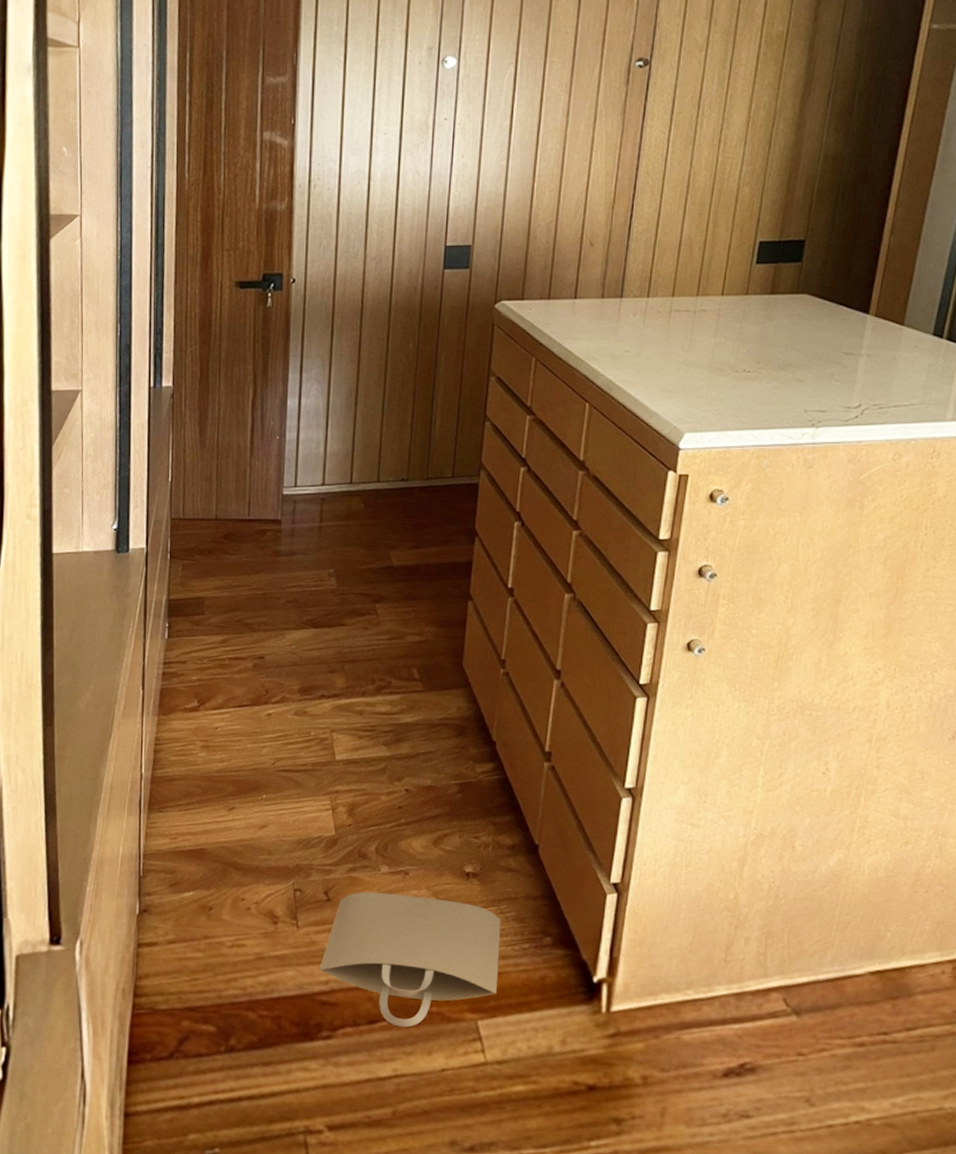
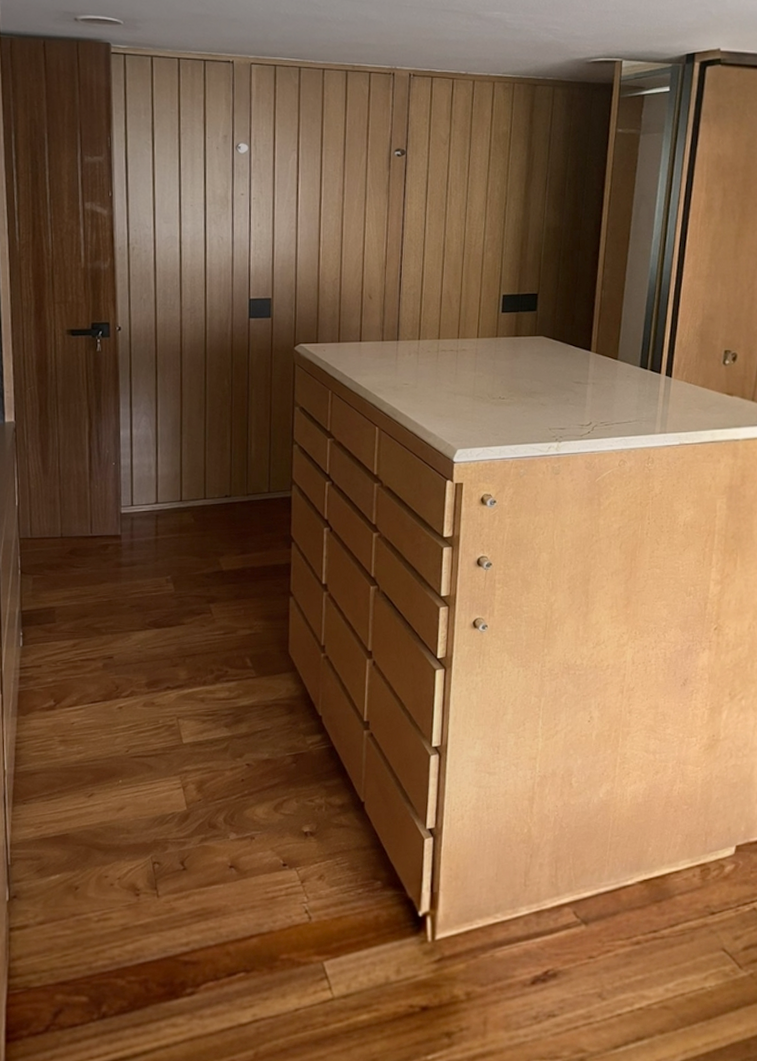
tote bag: present [319,891,502,1028] -> none [180,857,339,976]

